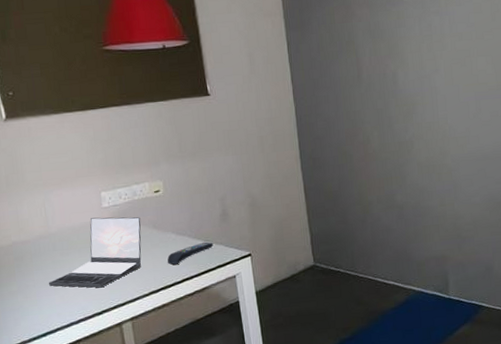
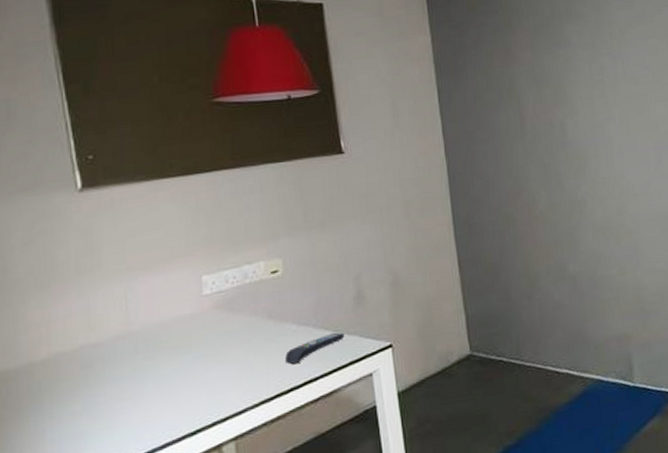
laptop: present [49,217,142,288] -> none [126,305,253,402]

